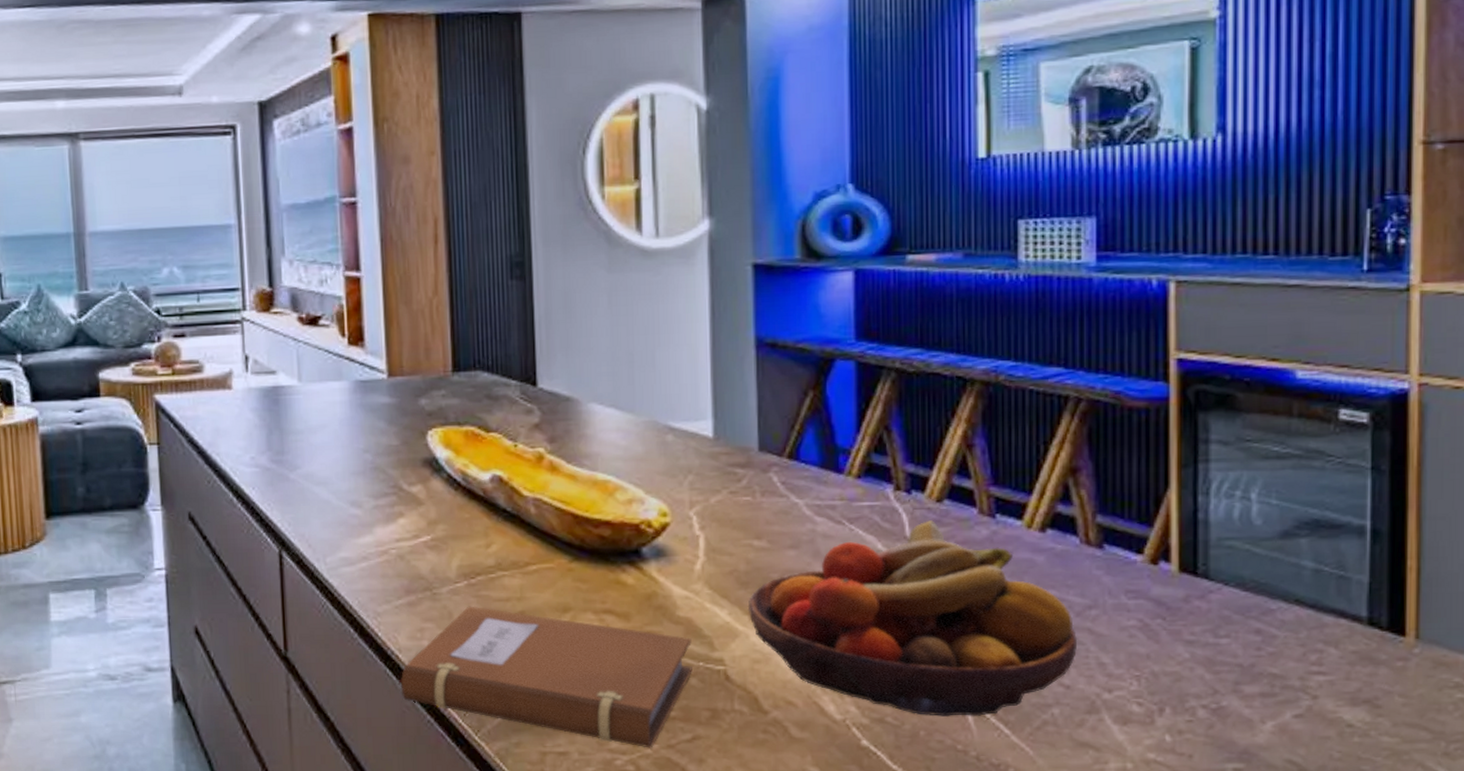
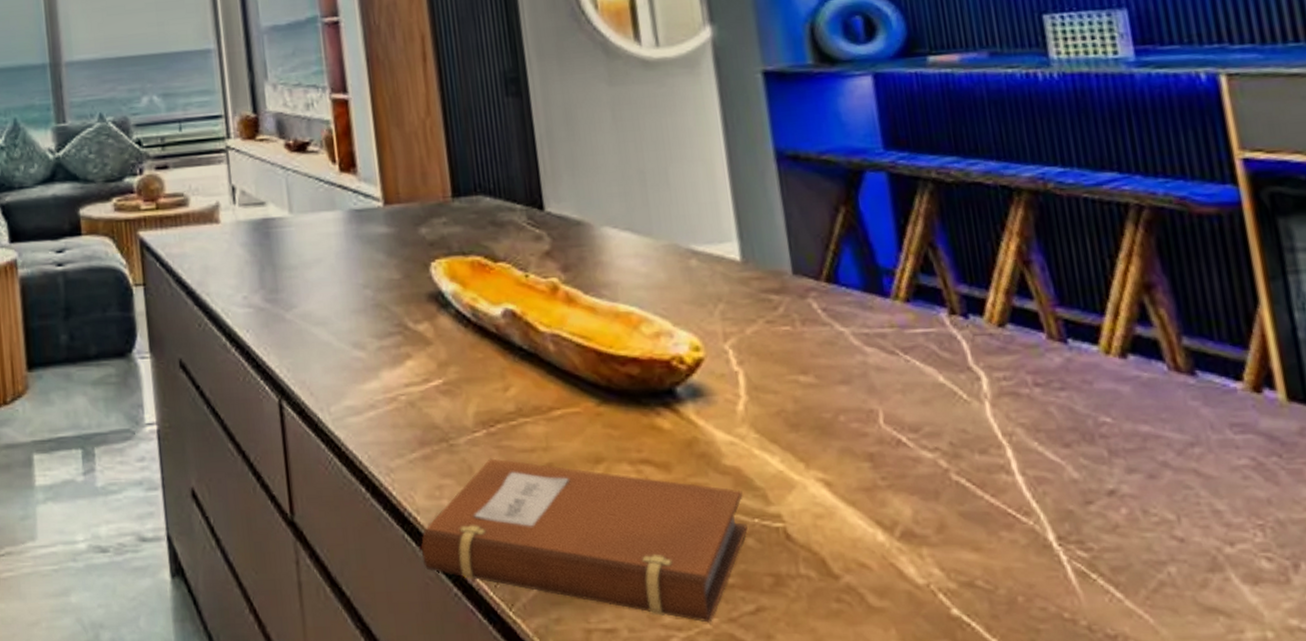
fruit bowl: present [747,520,1078,716] -> none [801,348,1185,578]

